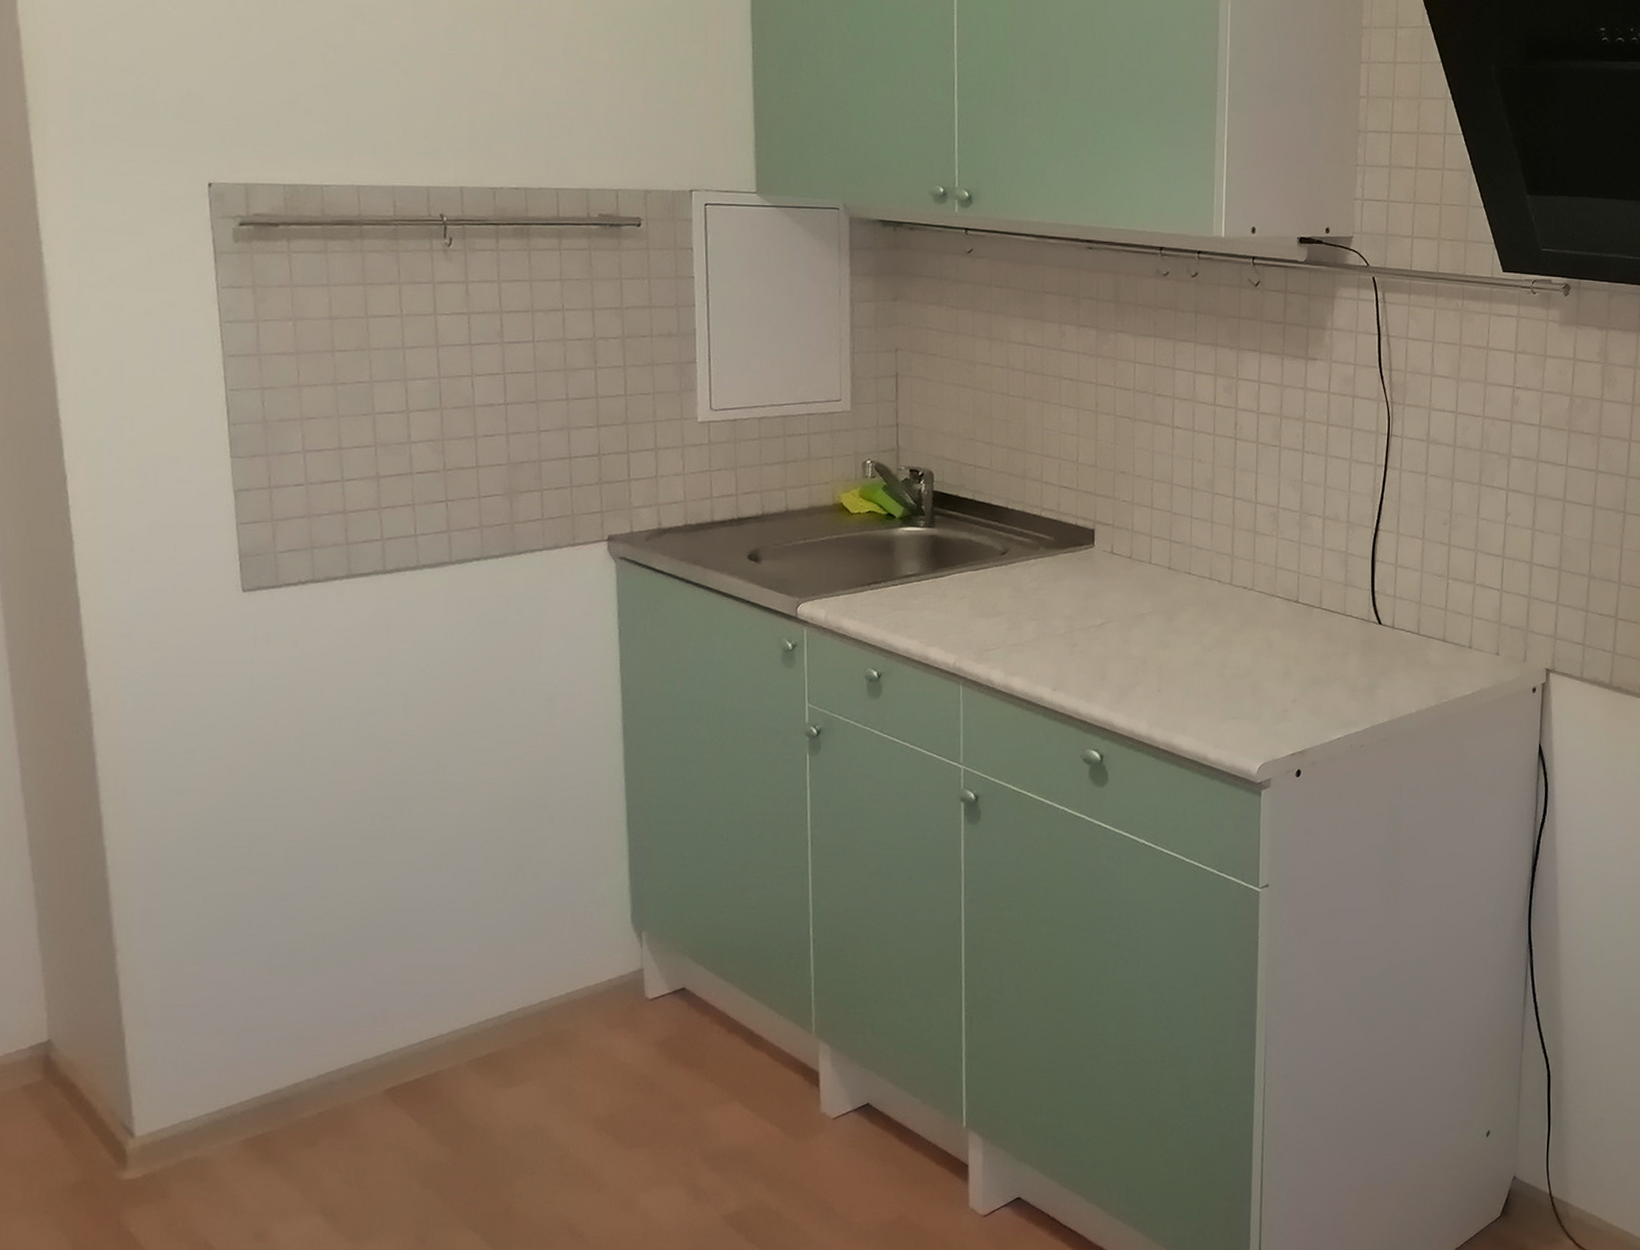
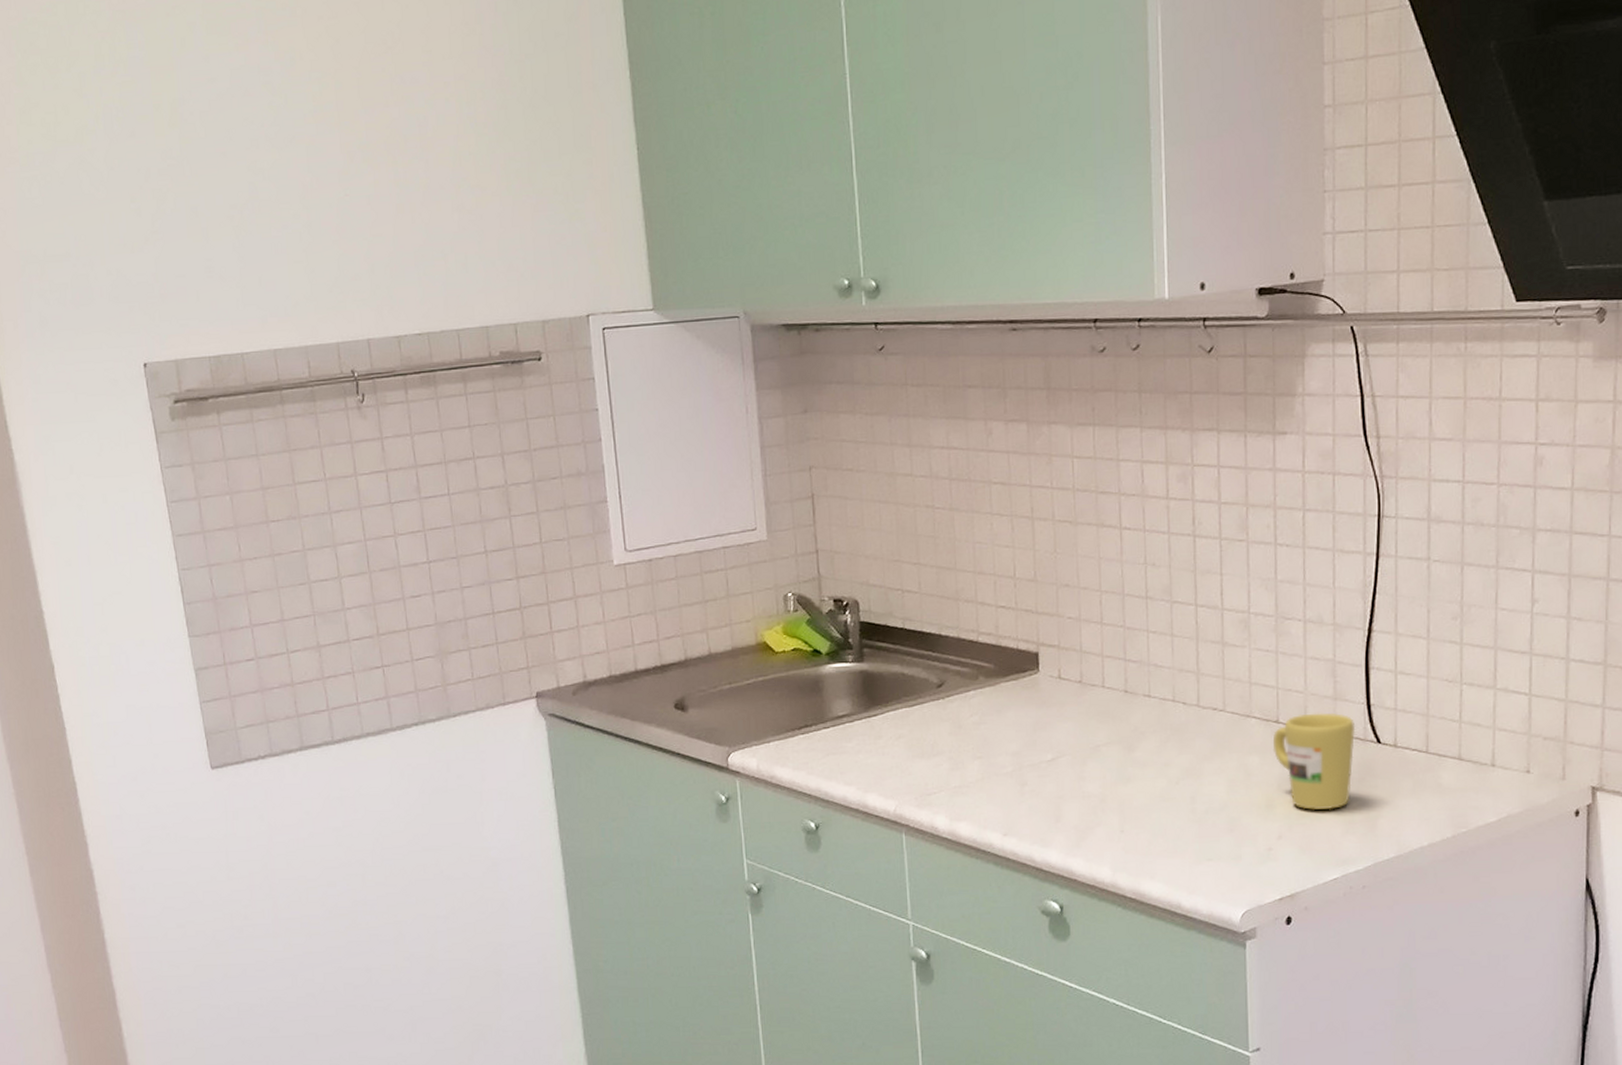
mug: none [1292,596,1362,679] -> present [1272,712,1356,810]

